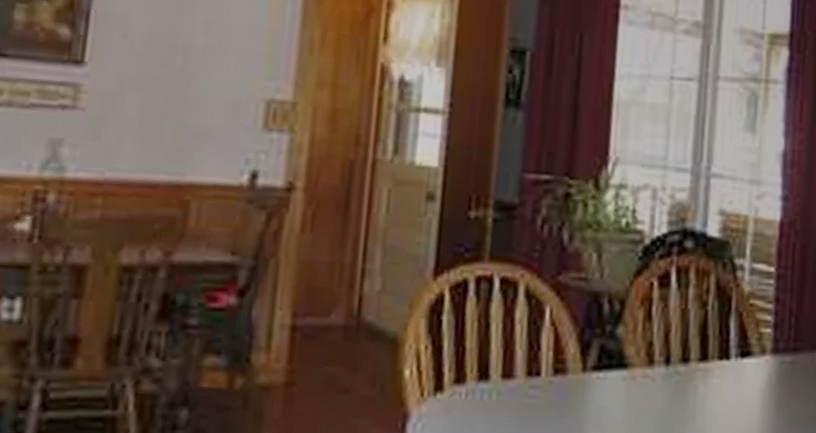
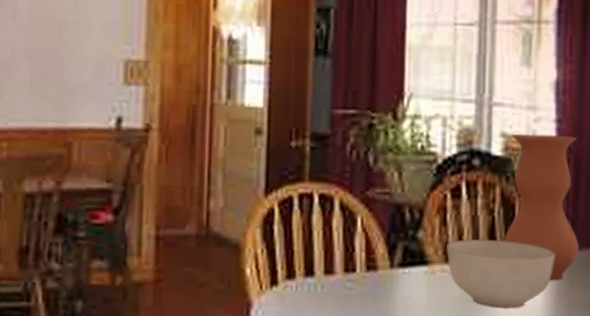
bowl: none [650,337,775,423] -> present [447,239,555,309]
vase: none [718,212,804,388] -> present [504,134,580,279]

